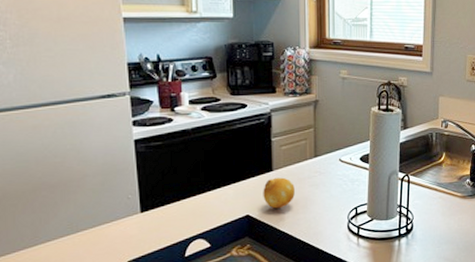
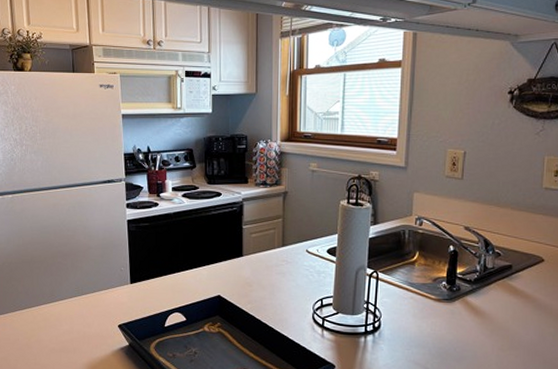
fruit: present [263,177,295,209] -> none [233,263,262,292]

